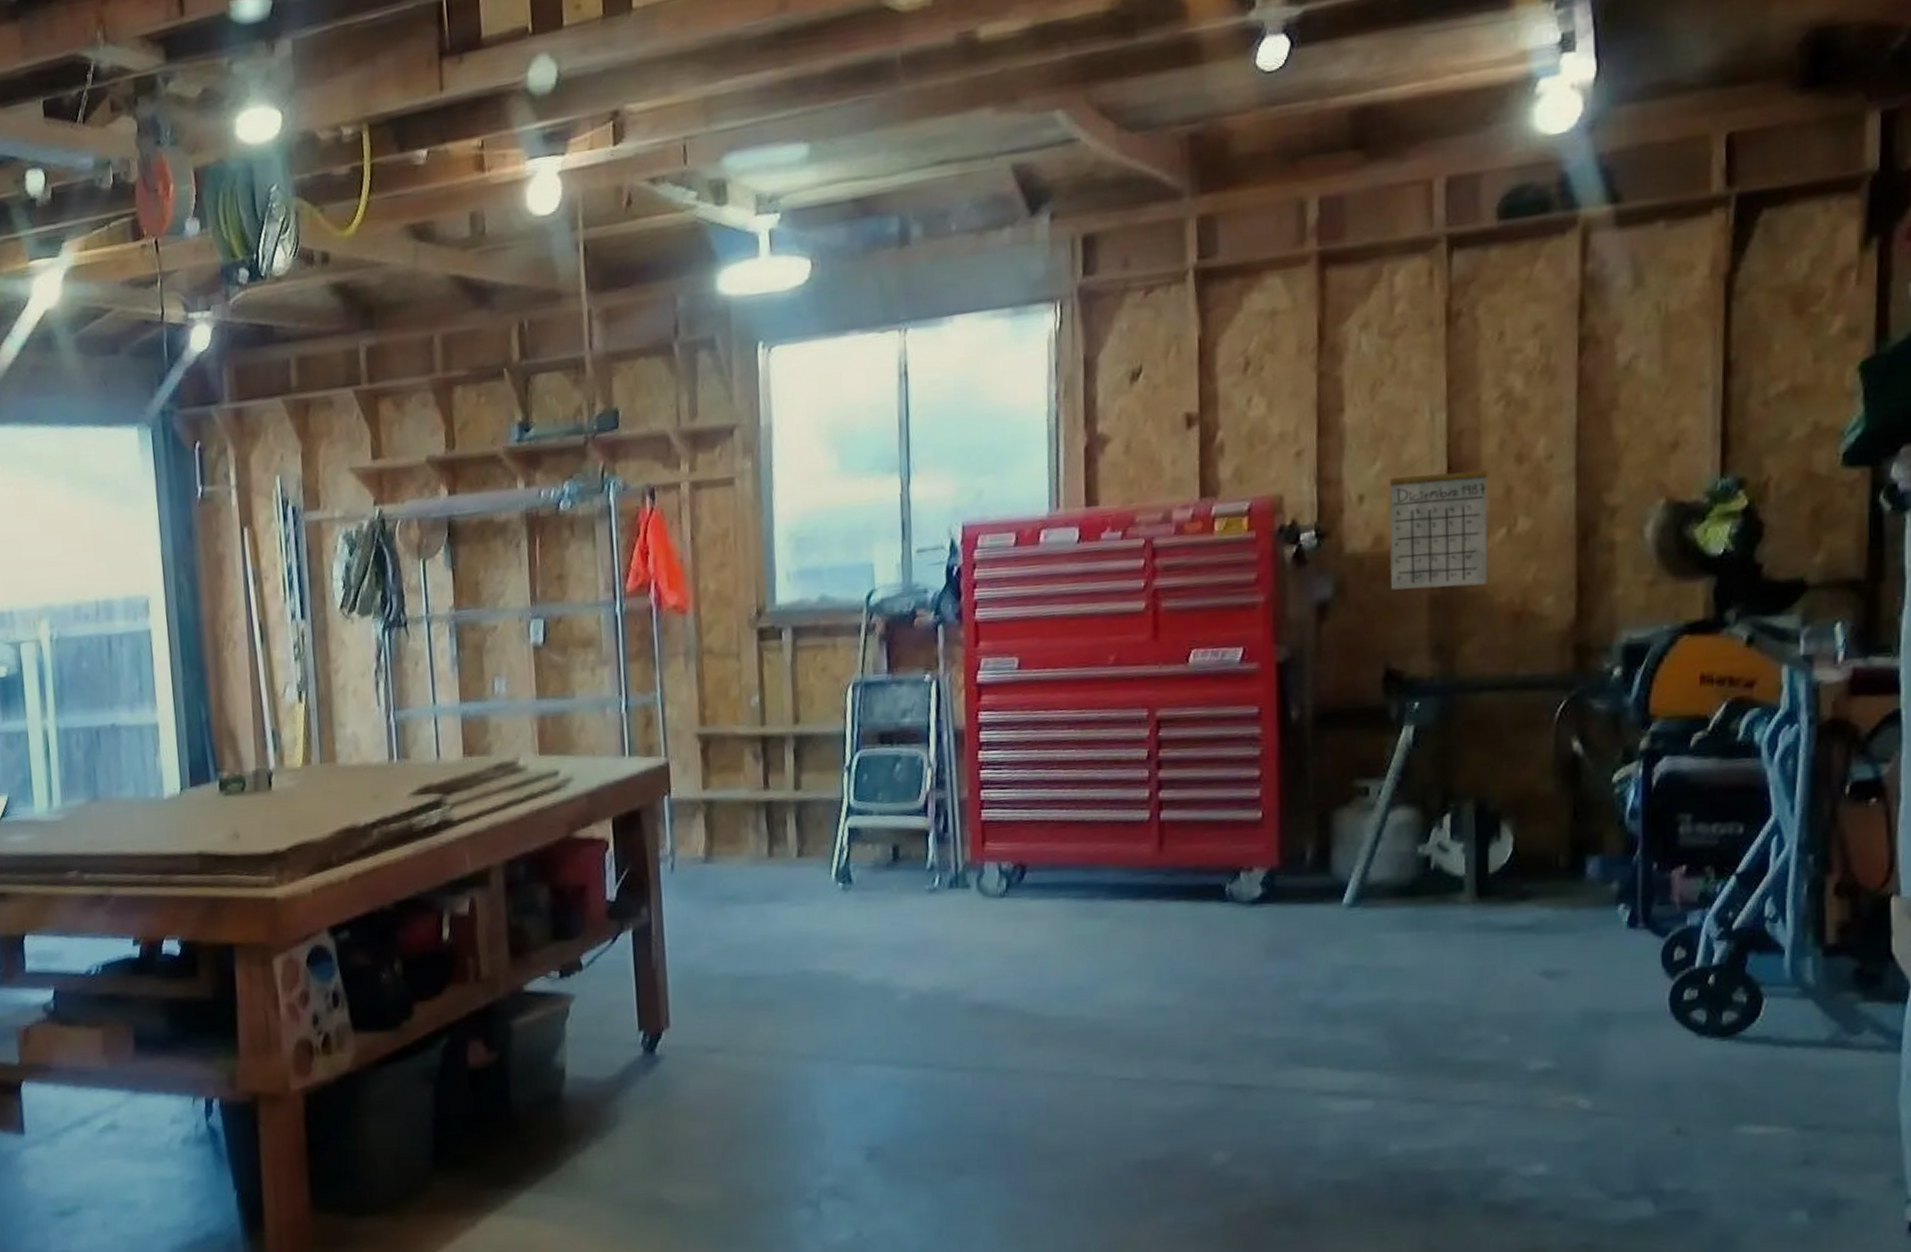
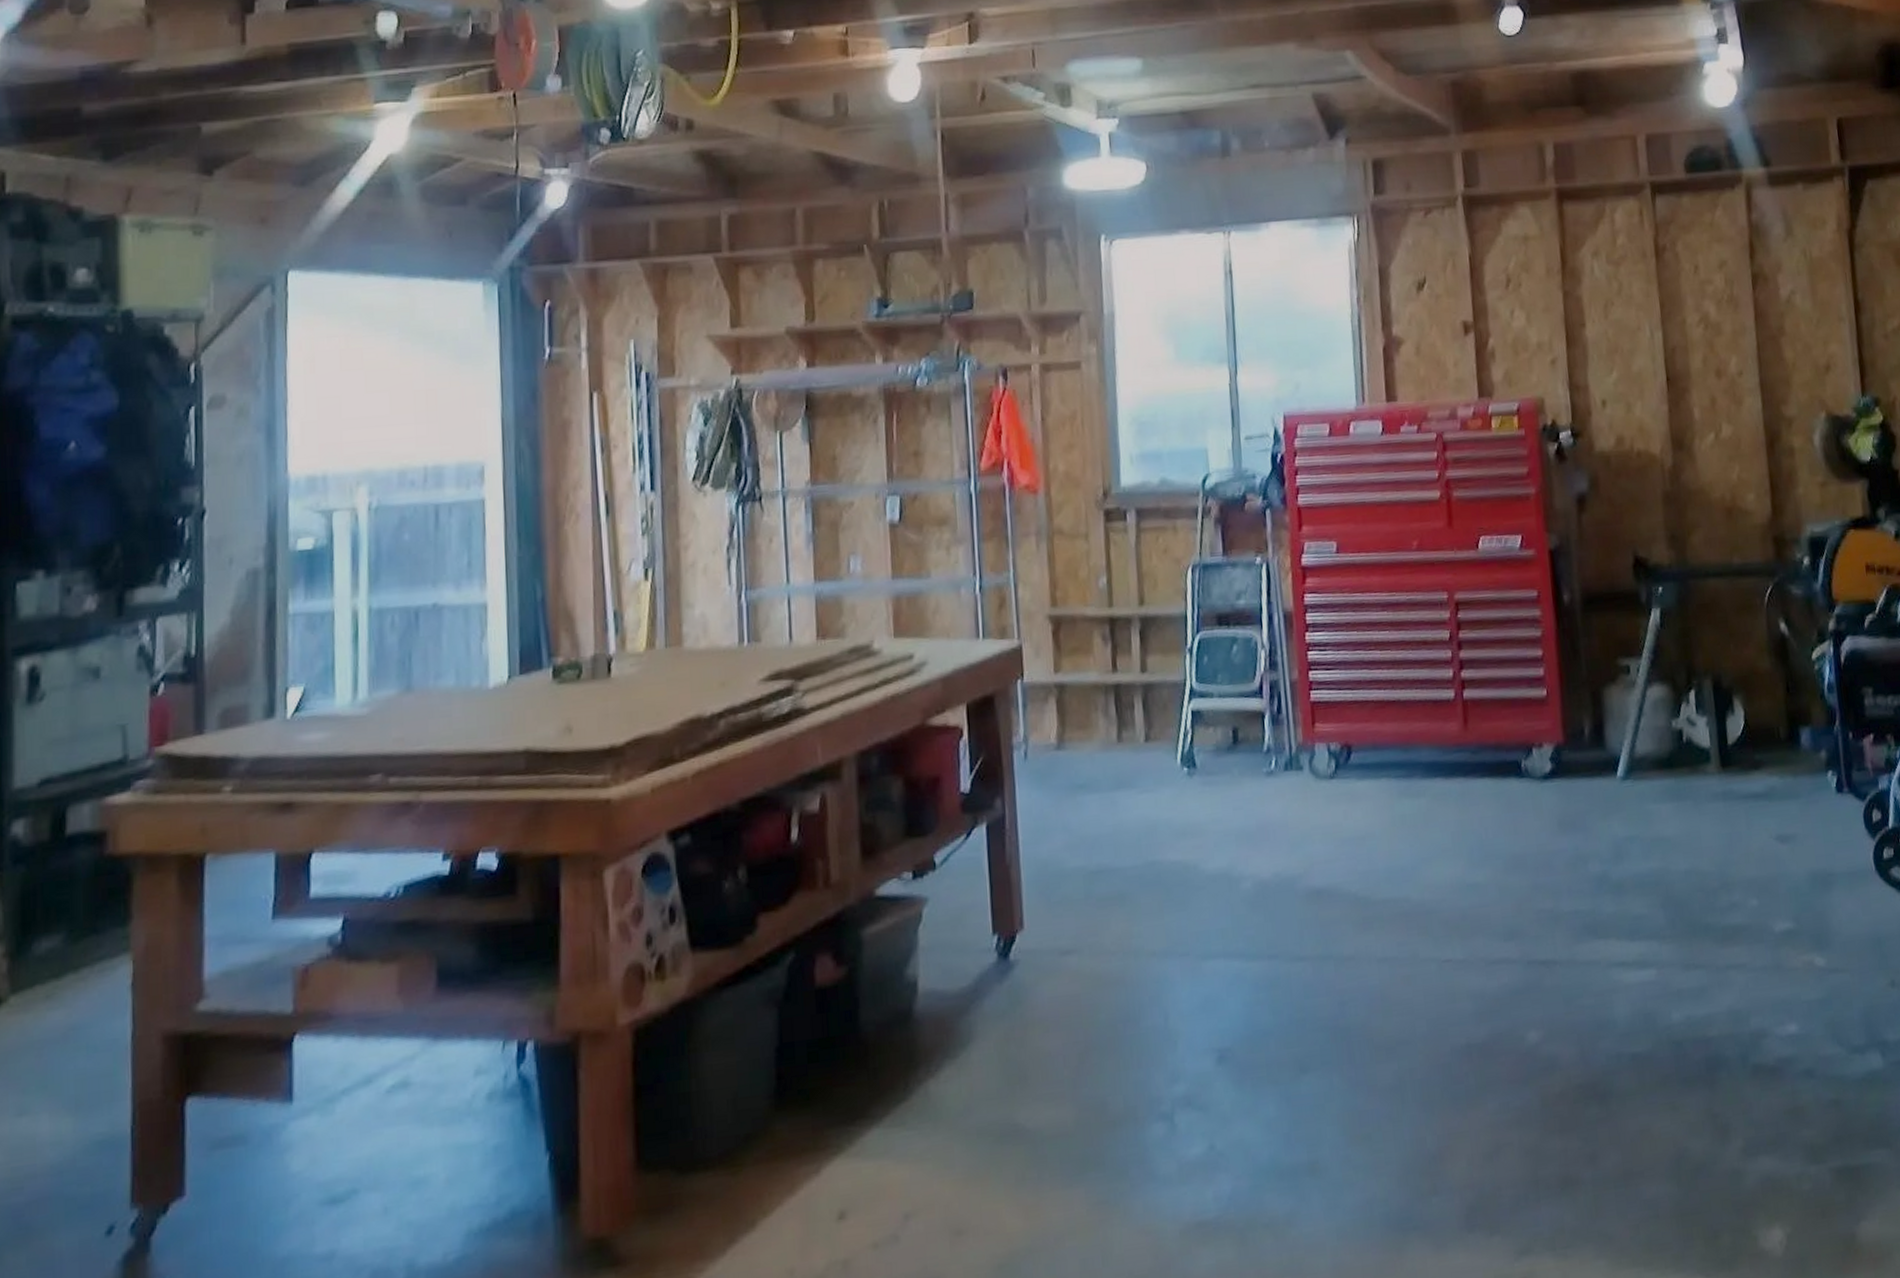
calendar: present [1389,448,1489,590] -> none [1624,362,1704,485]

